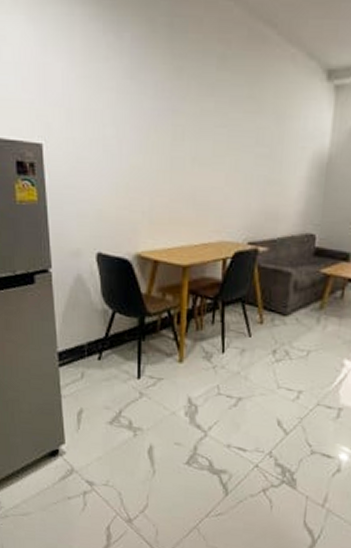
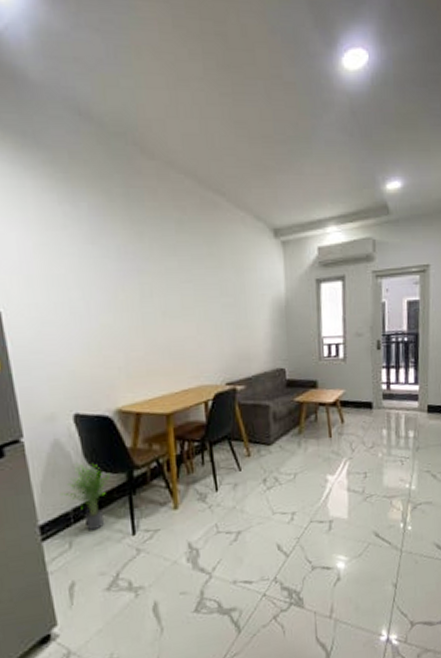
potted plant: none [77,300,123,367] -> present [60,463,110,531]

